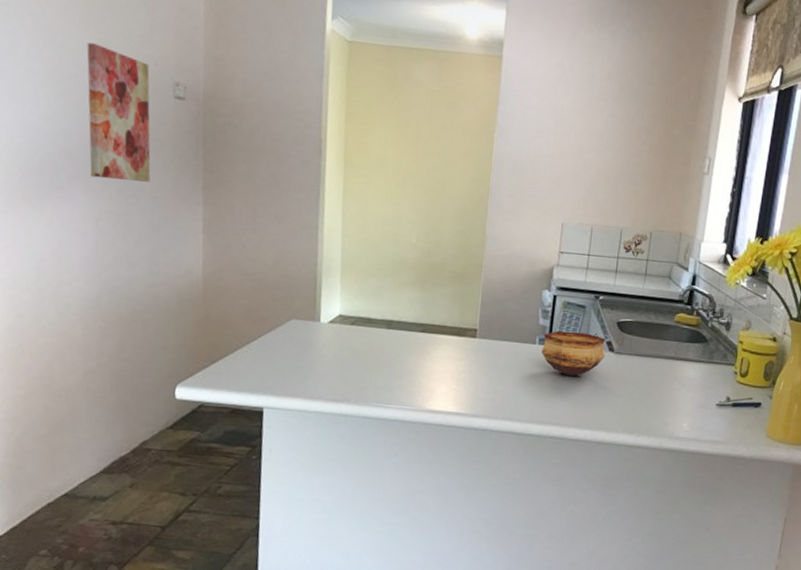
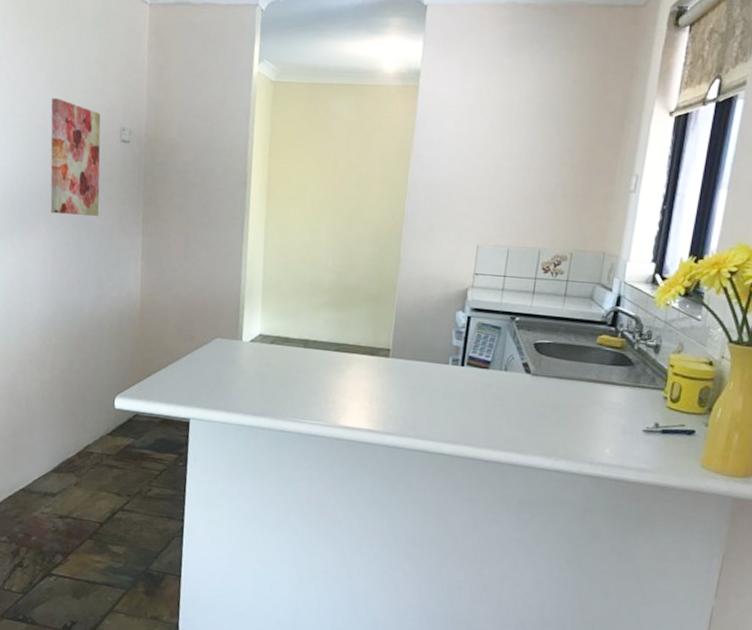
bowl: present [541,331,606,376] -> none [454,352,522,397]

